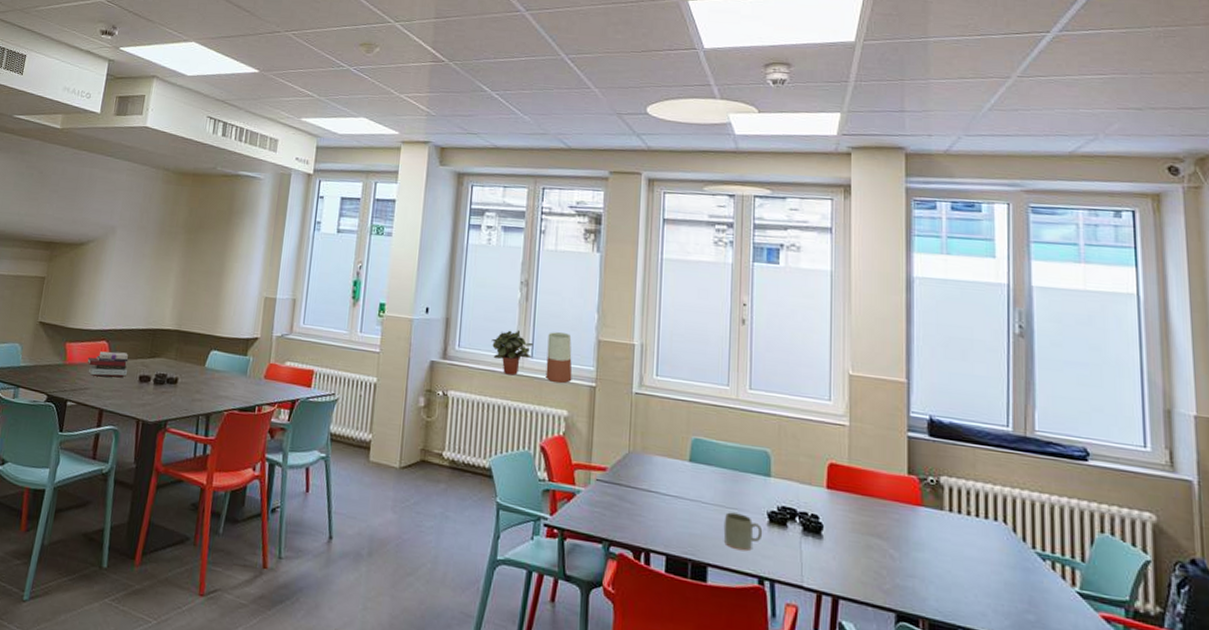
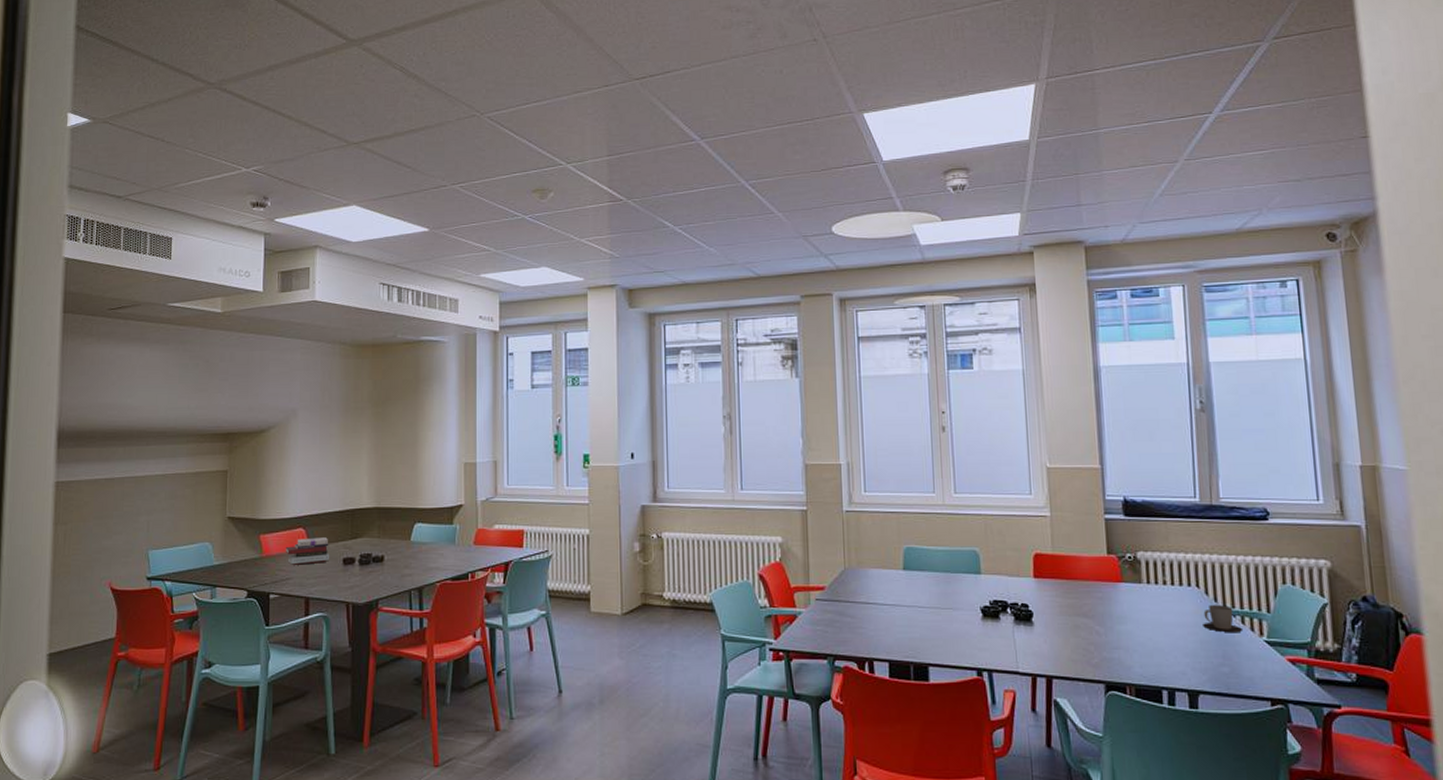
potted plant: present [491,330,534,376] -> none [700,464,742,510]
vase: present [545,332,573,384] -> none [756,461,783,512]
mug: present [723,512,763,551] -> none [940,612,978,647]
cup: none [1008,544,1054,579] -> present [1203,605,1244,633]

